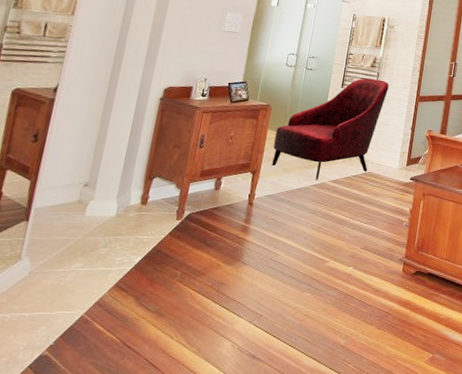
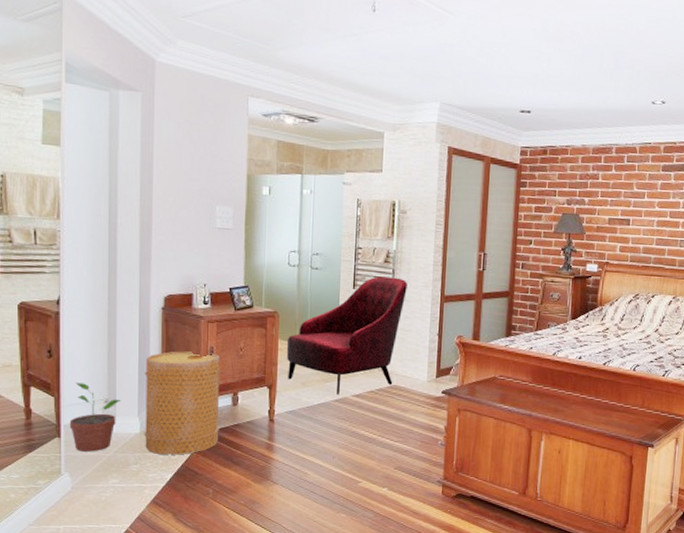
potted plant: none [40,166,102,236] -> present [69,382,122,452]
basket: none [118,138,210,238] -> present [144,351,221,455]

